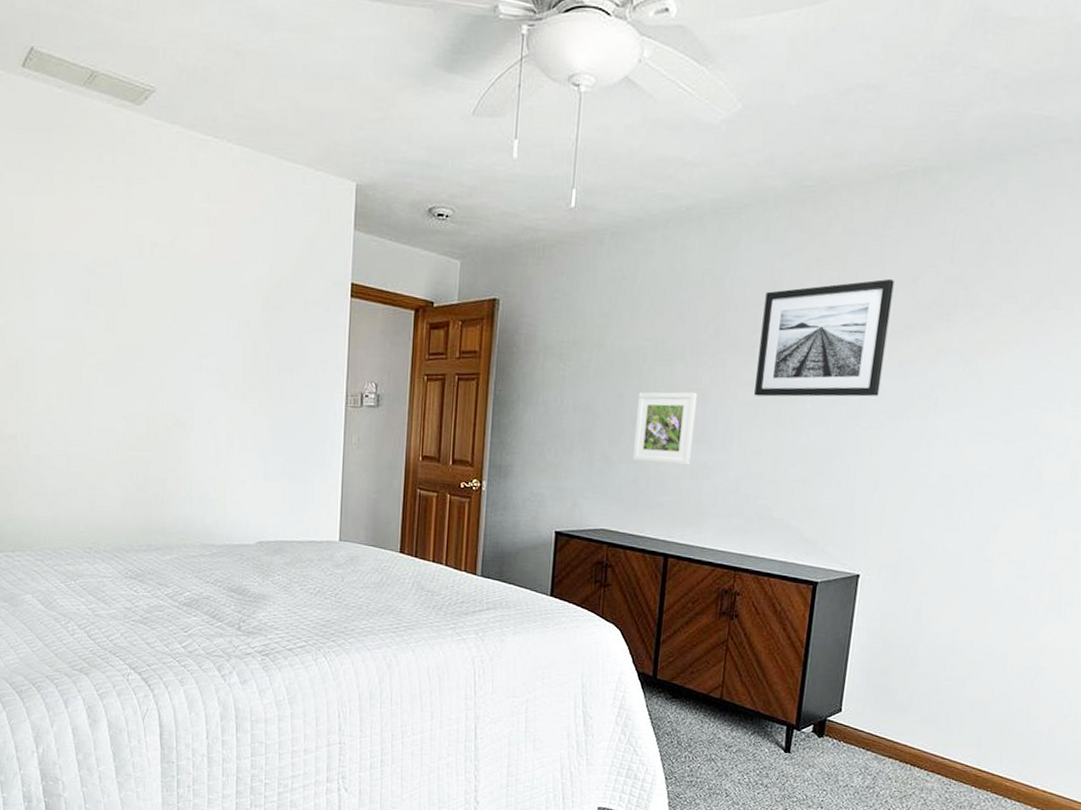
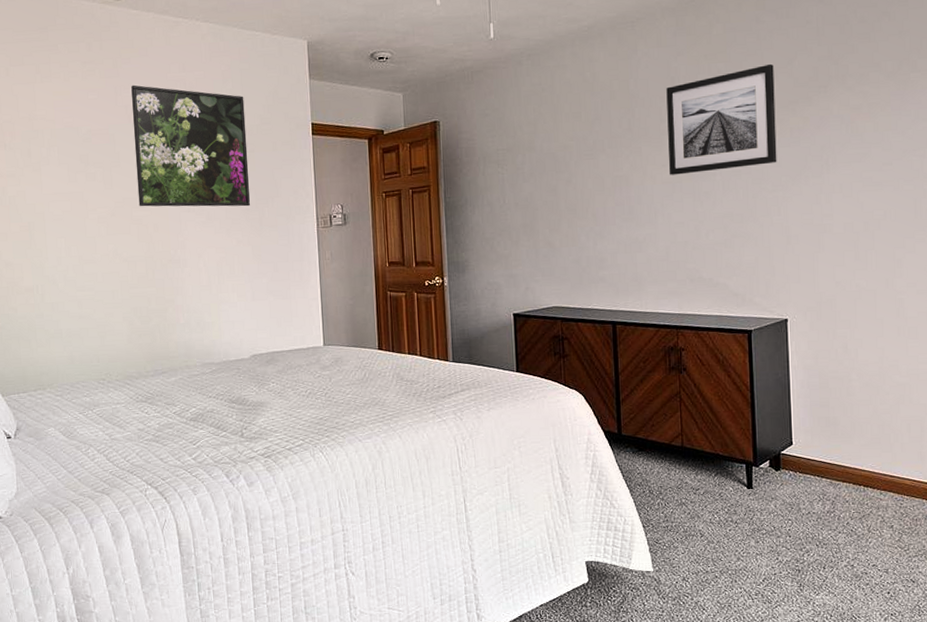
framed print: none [144,211,276,372] -> present [131,85,250,207]
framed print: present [632,392,698,465] -> none [569,178,624,244]

